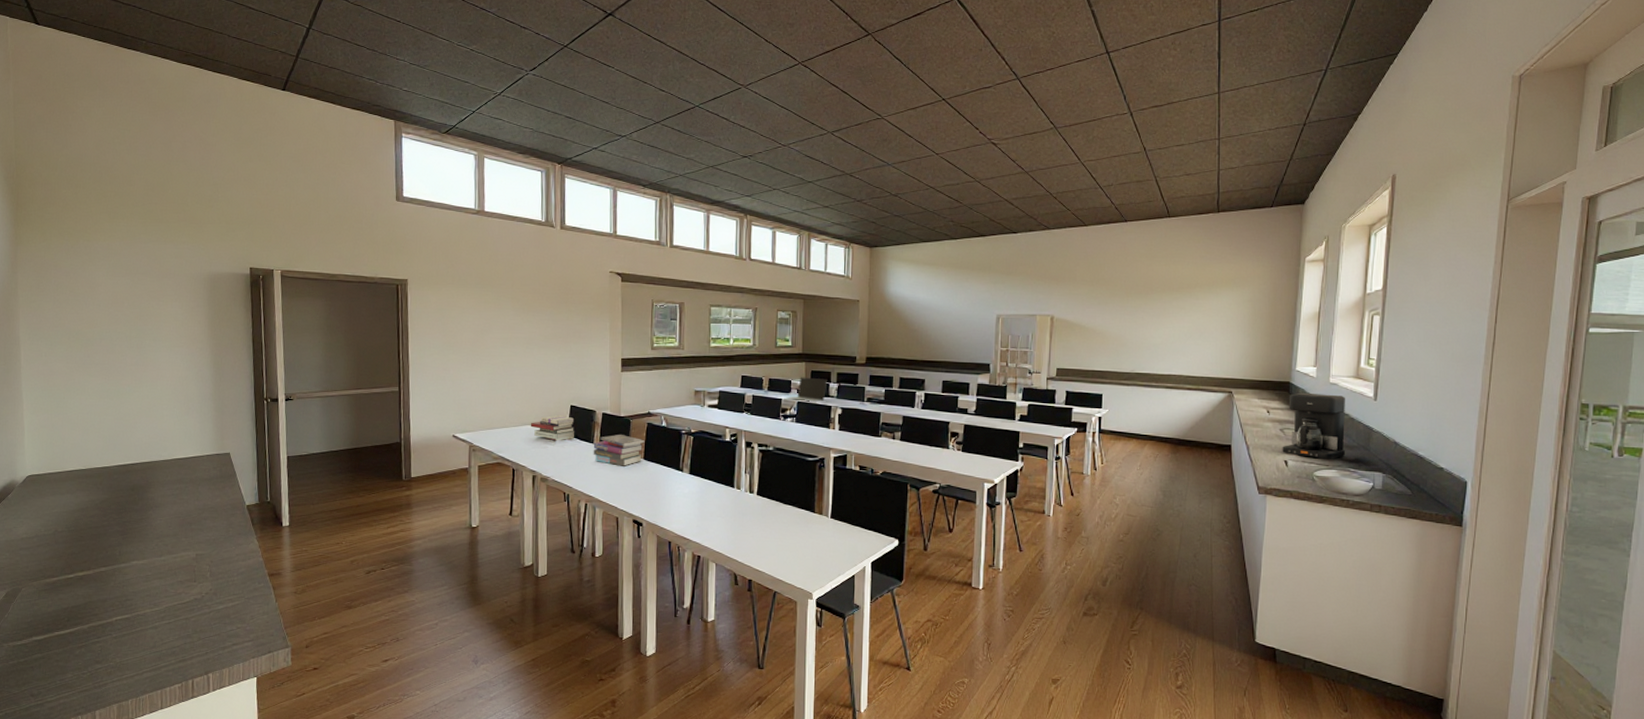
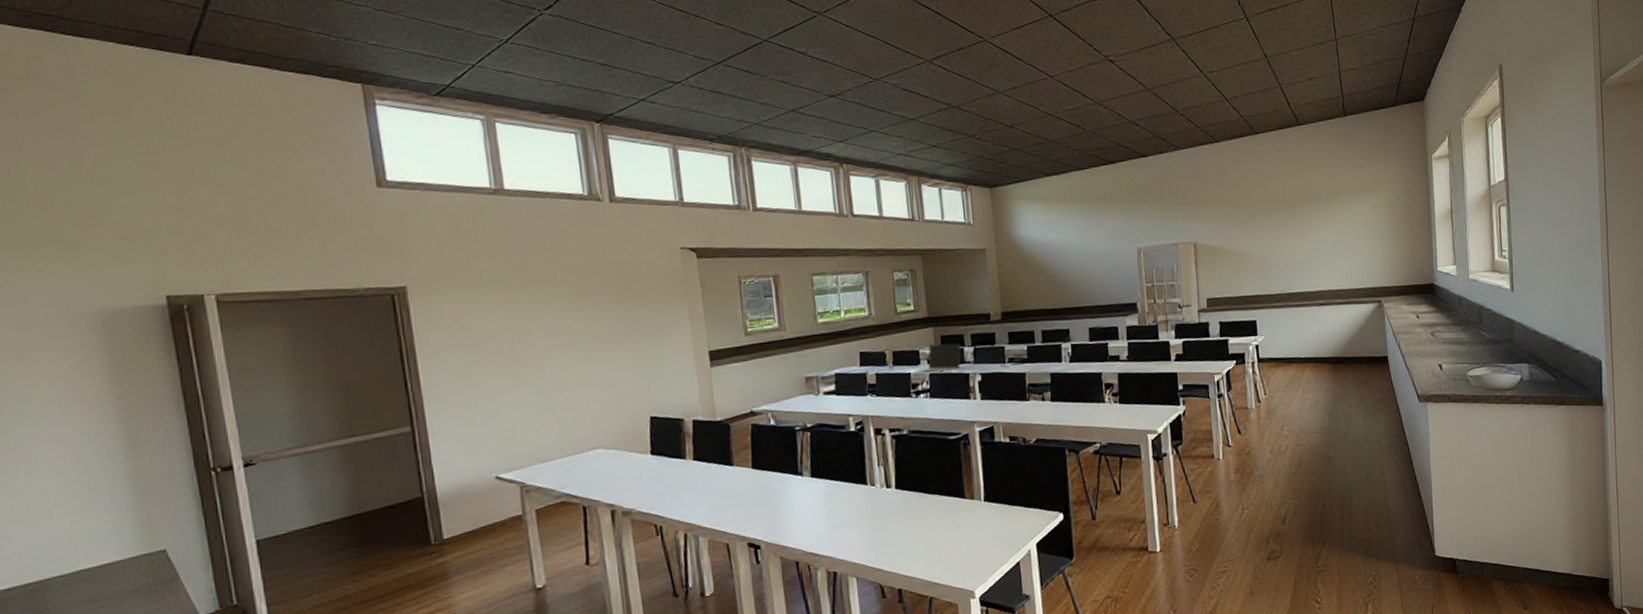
books: present [530,414,574,441] -> none [599,430,660,464]
books: present [593,434,645,466] -> none [685,442,751,482]
coffee maker: present [1282,392,1345,460] -> none [1435,291,1493,359]

